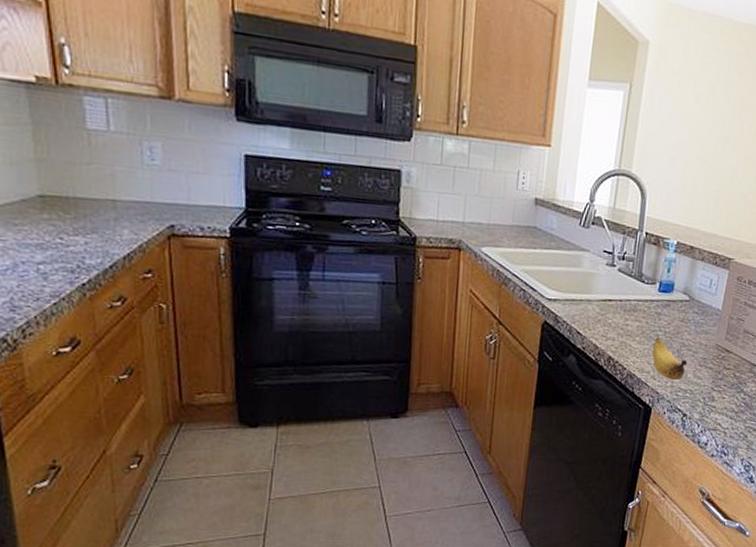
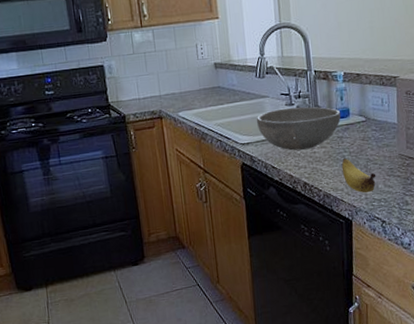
bowl: none [569,267,665,320] -> present [256,106,341,151]

